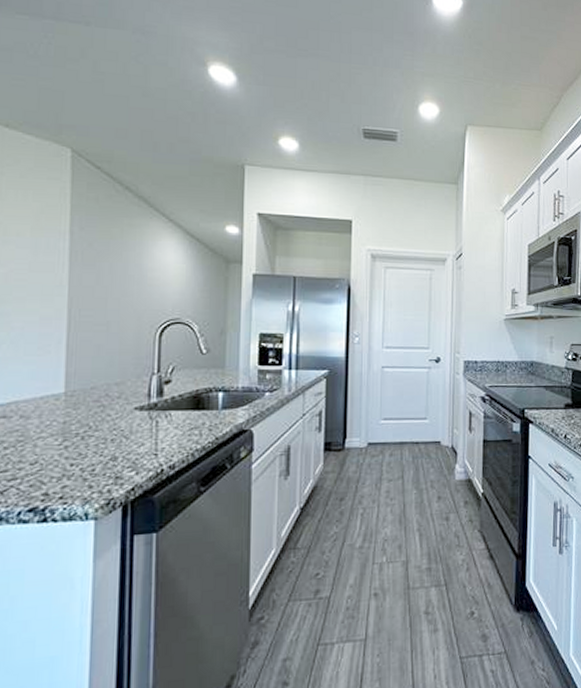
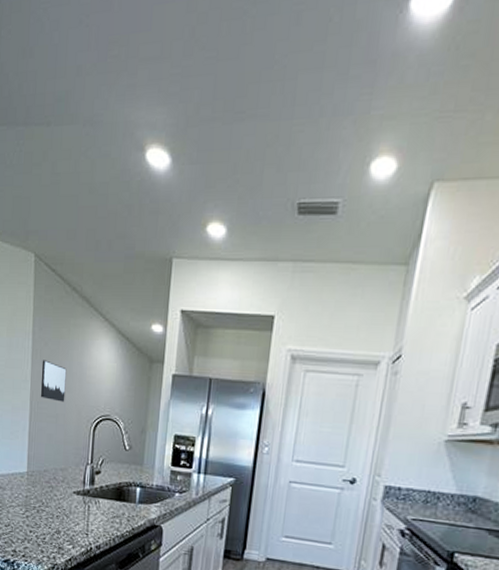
wall art: none [83,262,120,308] -> present [41,360,67,402]

